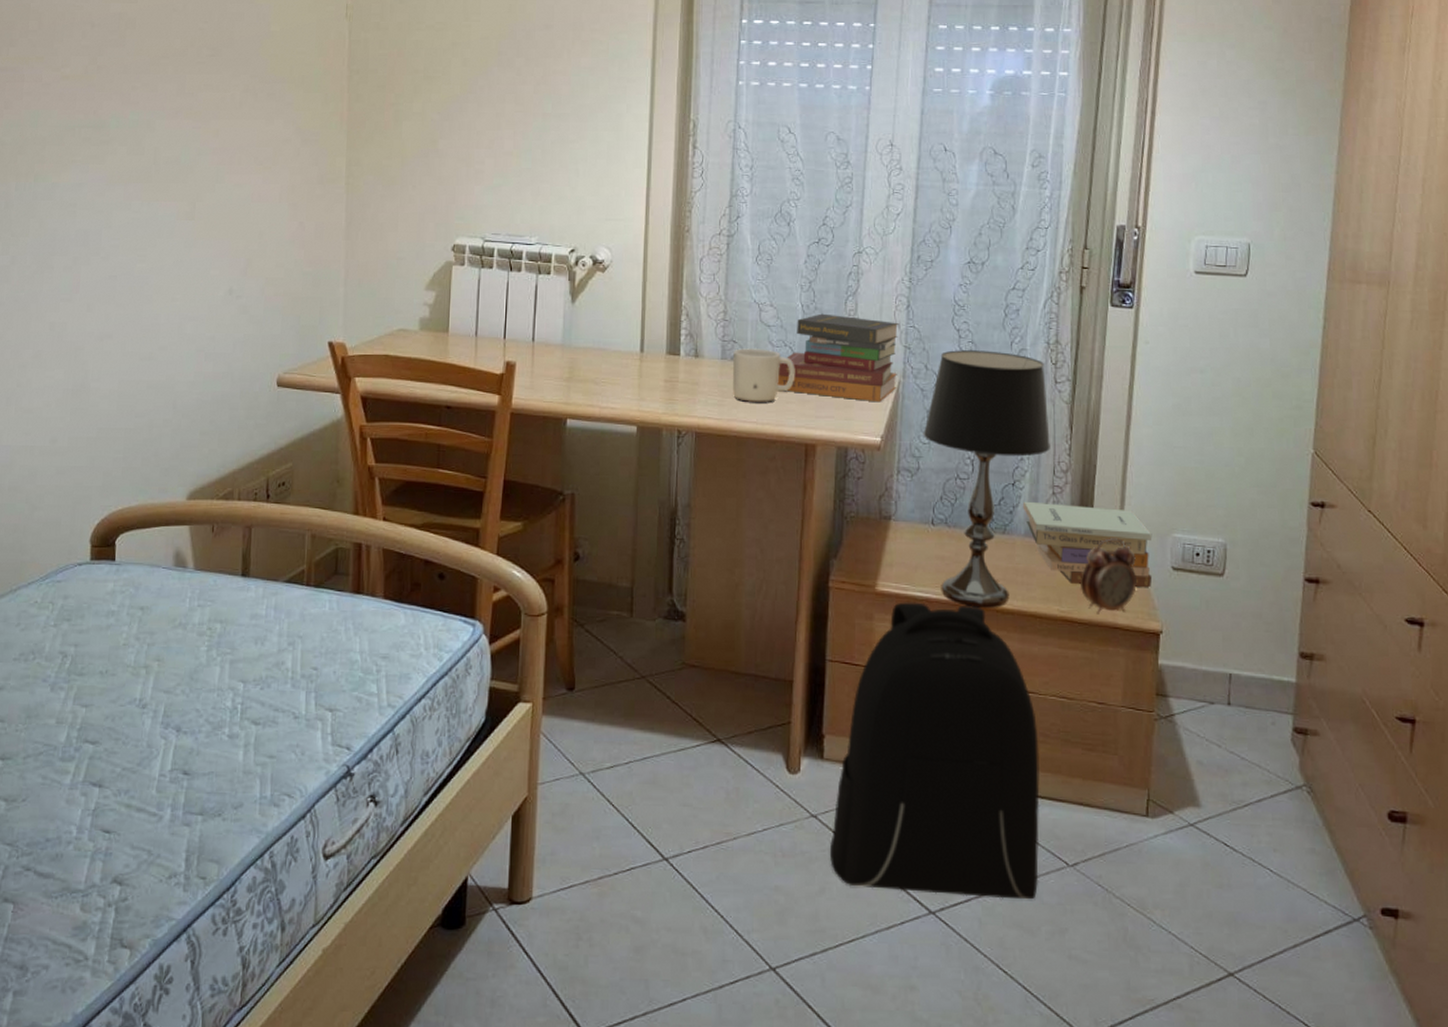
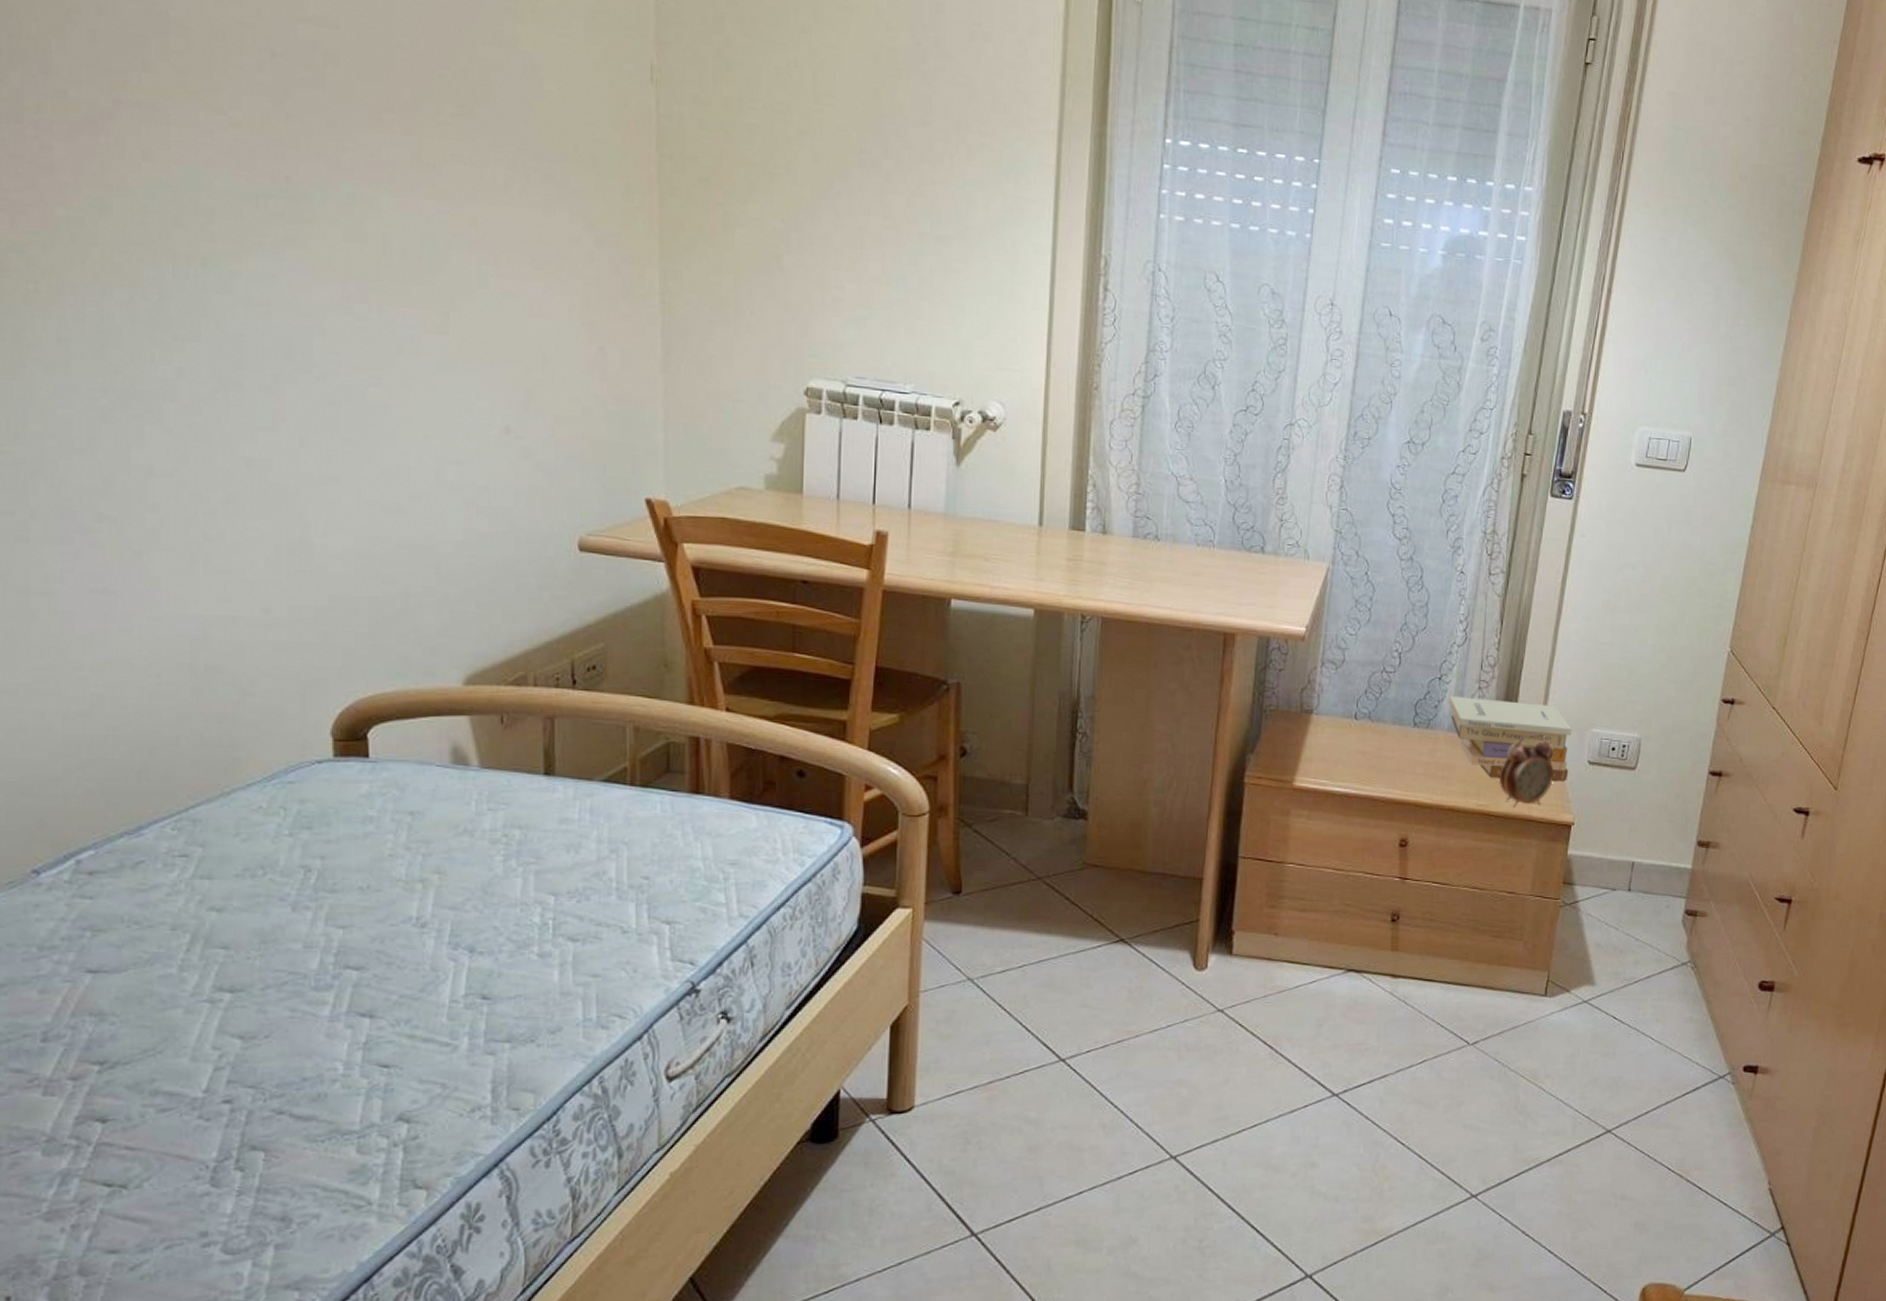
mug: present [732,348,795,403] -> none [1145,526,1216,588]
books: present [777,313,899,403] -> none [1195,490,1331,590]
backpack: present [830,602,1040,900] -> none [1236,797,1449,1078]
table lamp: present [923,350,1052,609] -> none [1350,536,1481,804]

